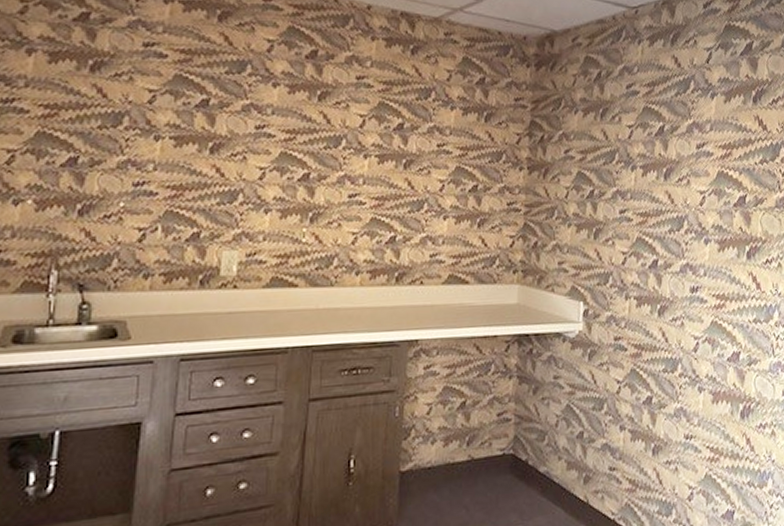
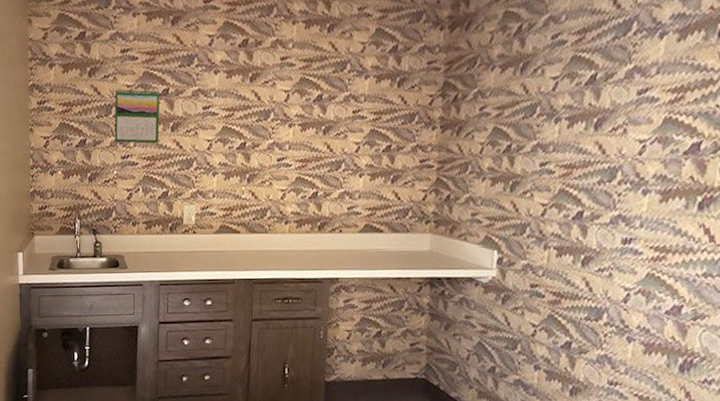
calendar: none [123,91,197,169] -> present [114,88,160,144]

